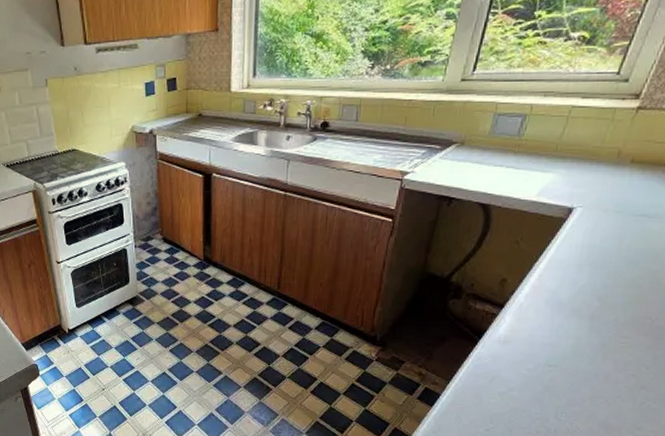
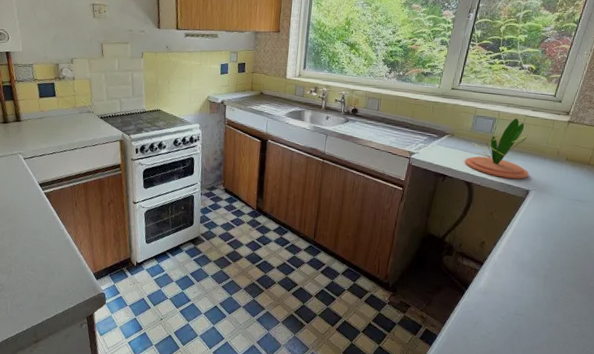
plant: none [480,111,576,194] -> present [465,118,529,179]

